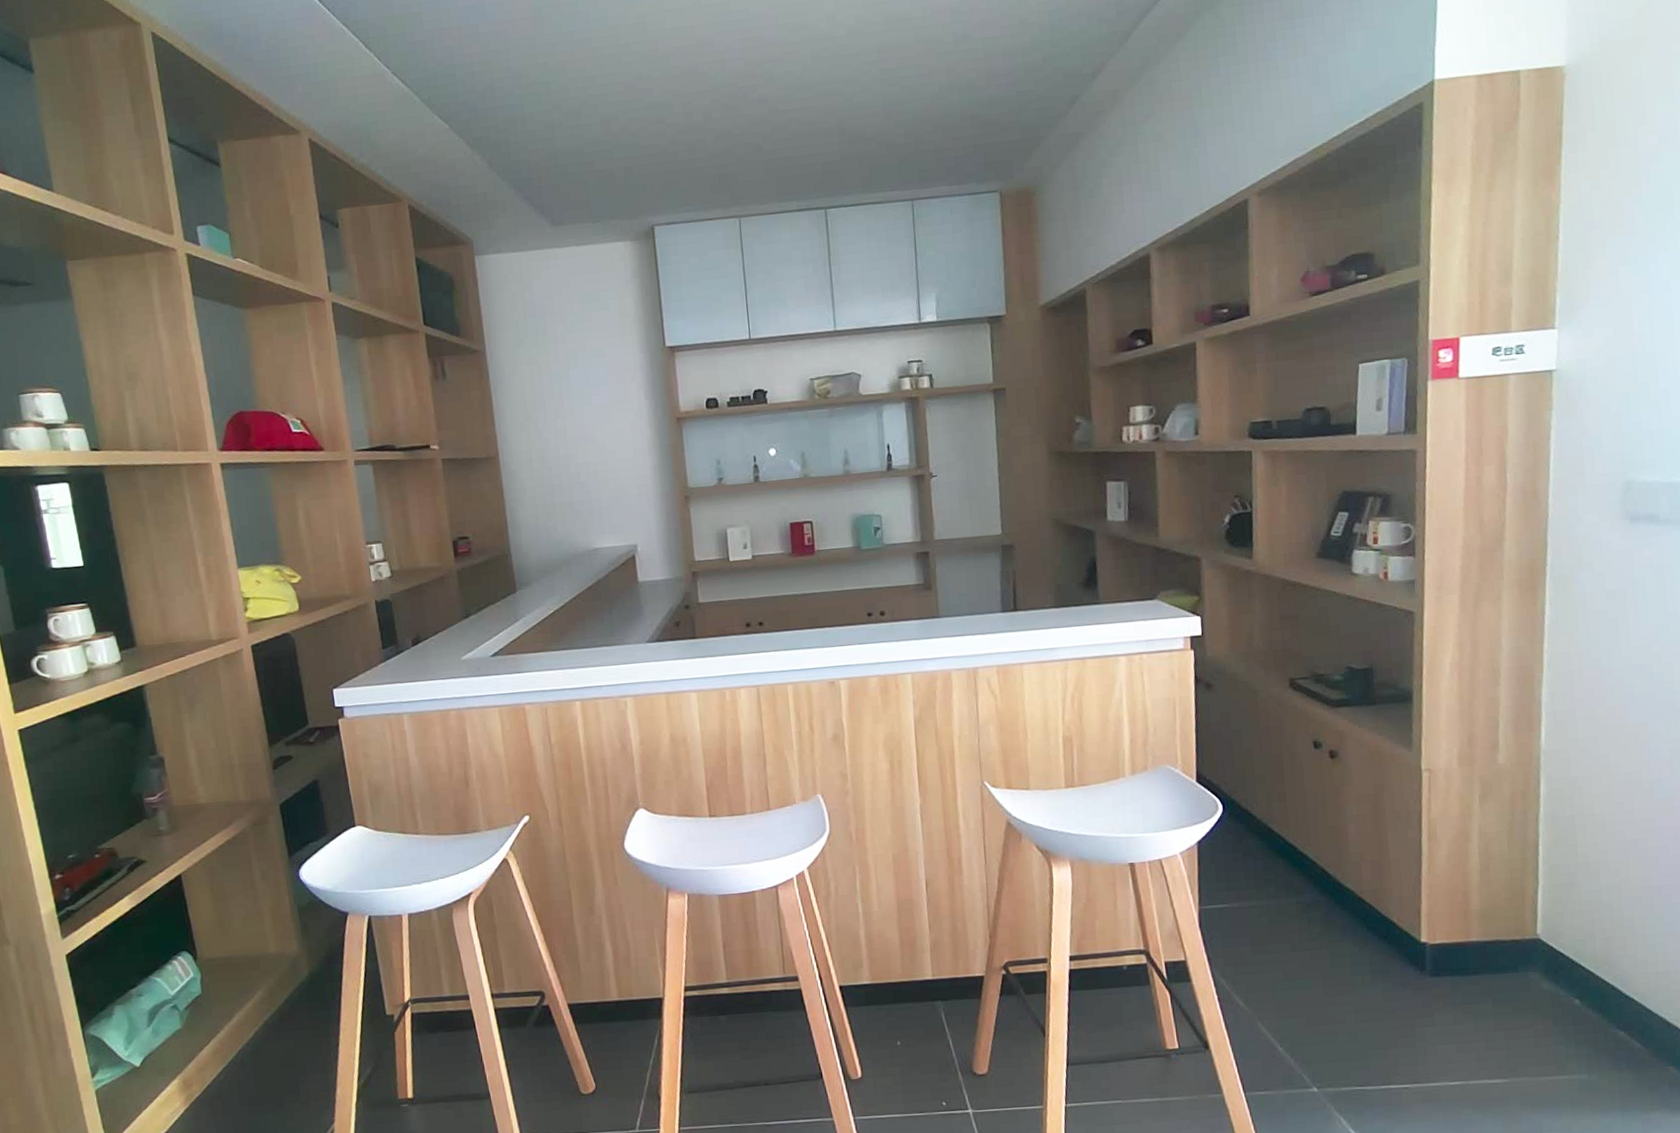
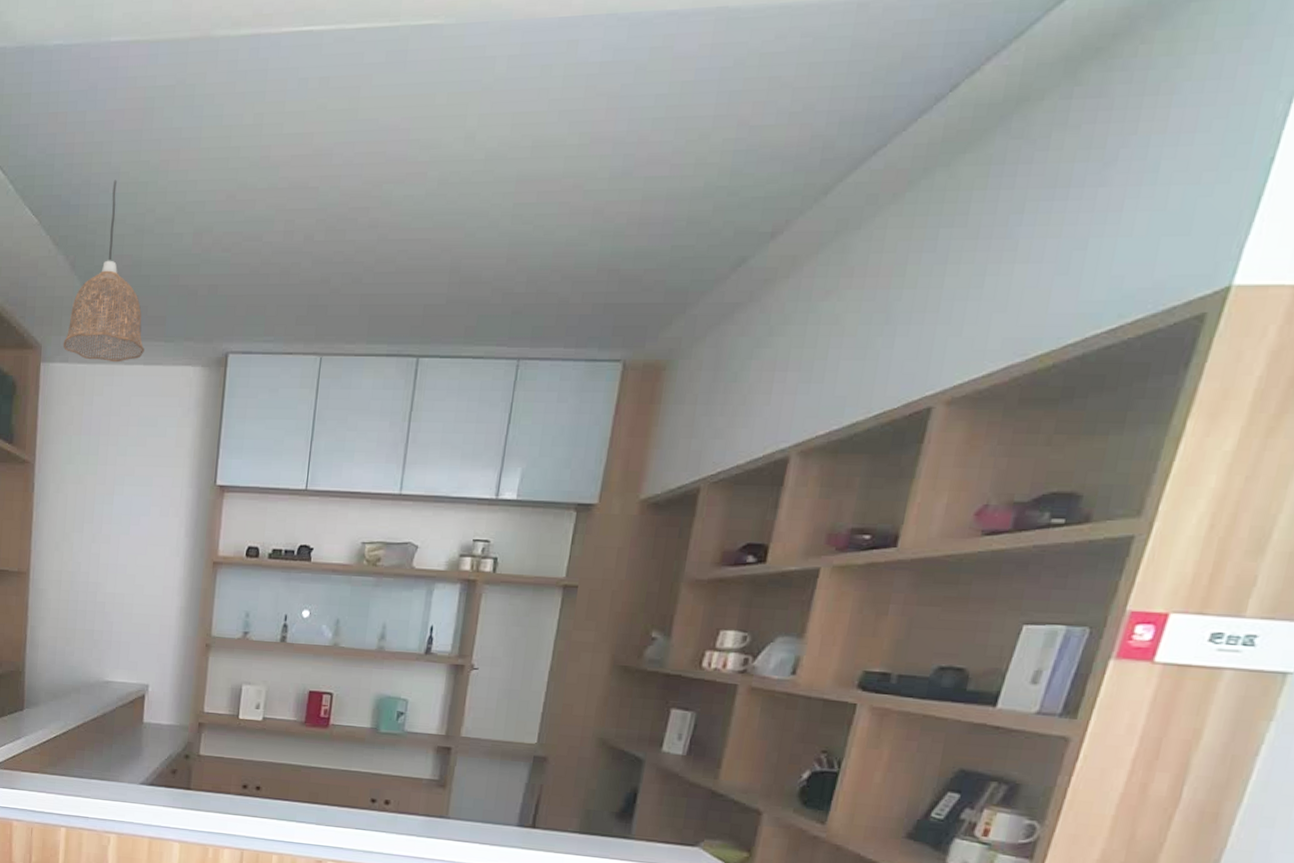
pendant lamp: none [493,82,574,248] -> present [63,180,145,363]

